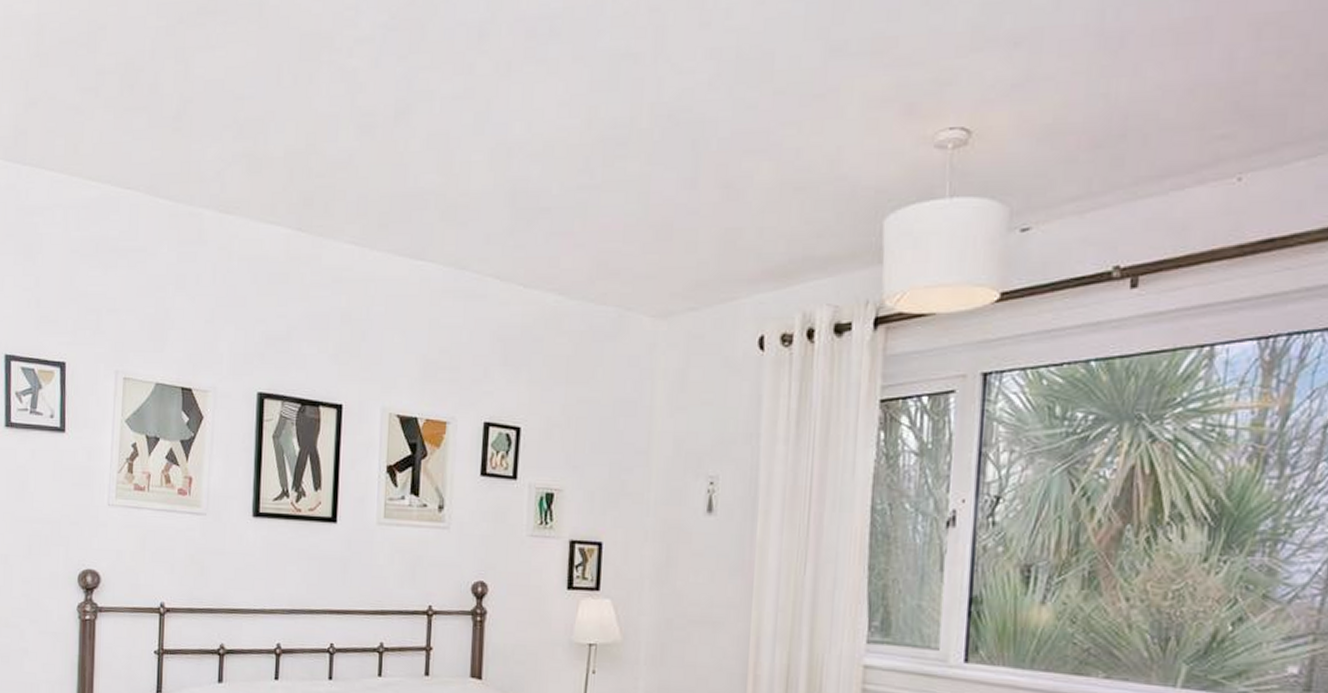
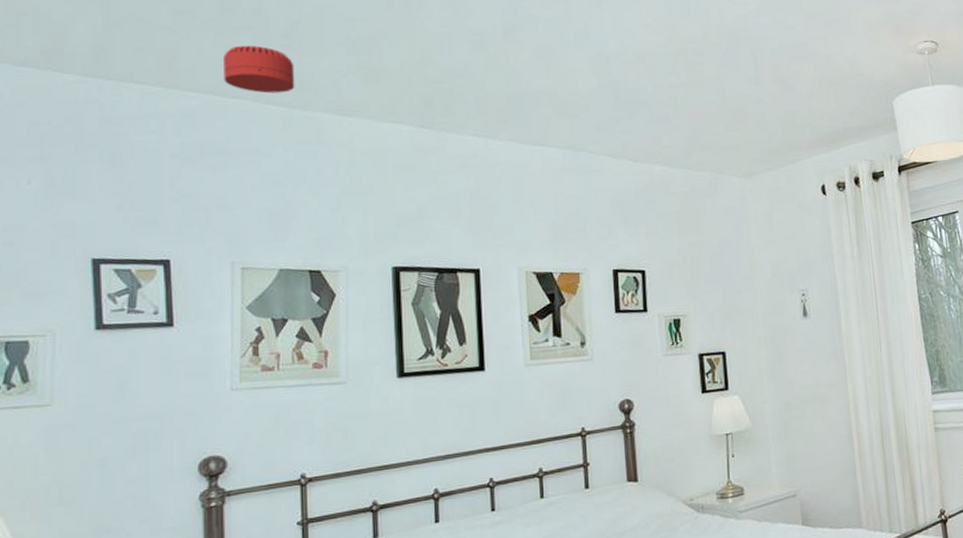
smoke detector: none [120,127,183,185] -> present [223,45,295,94]

